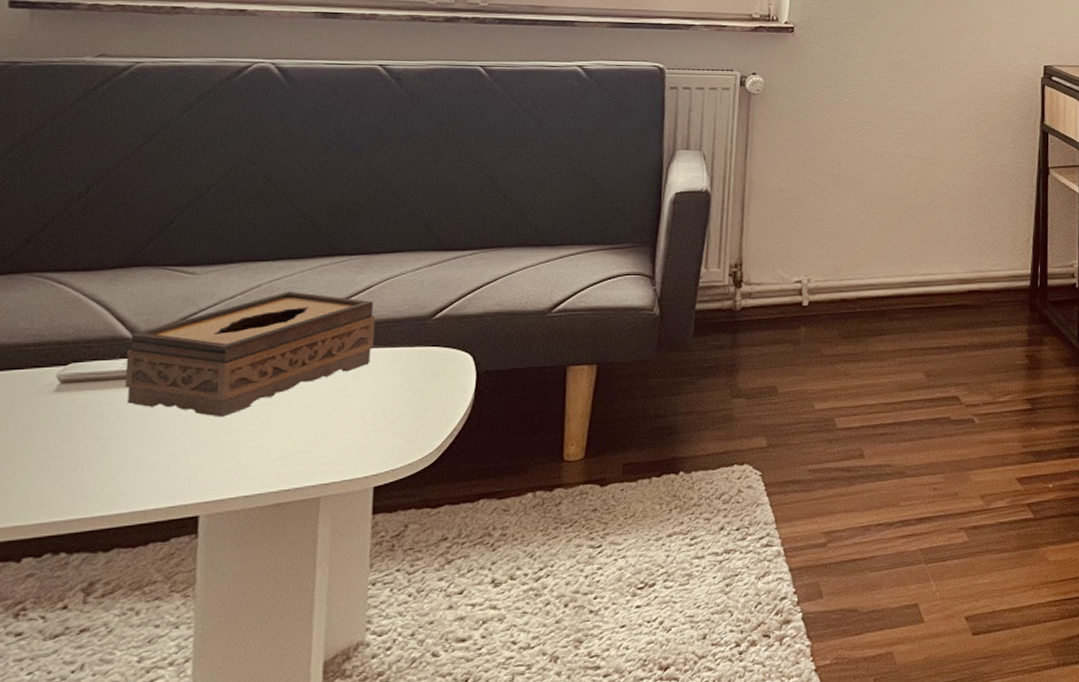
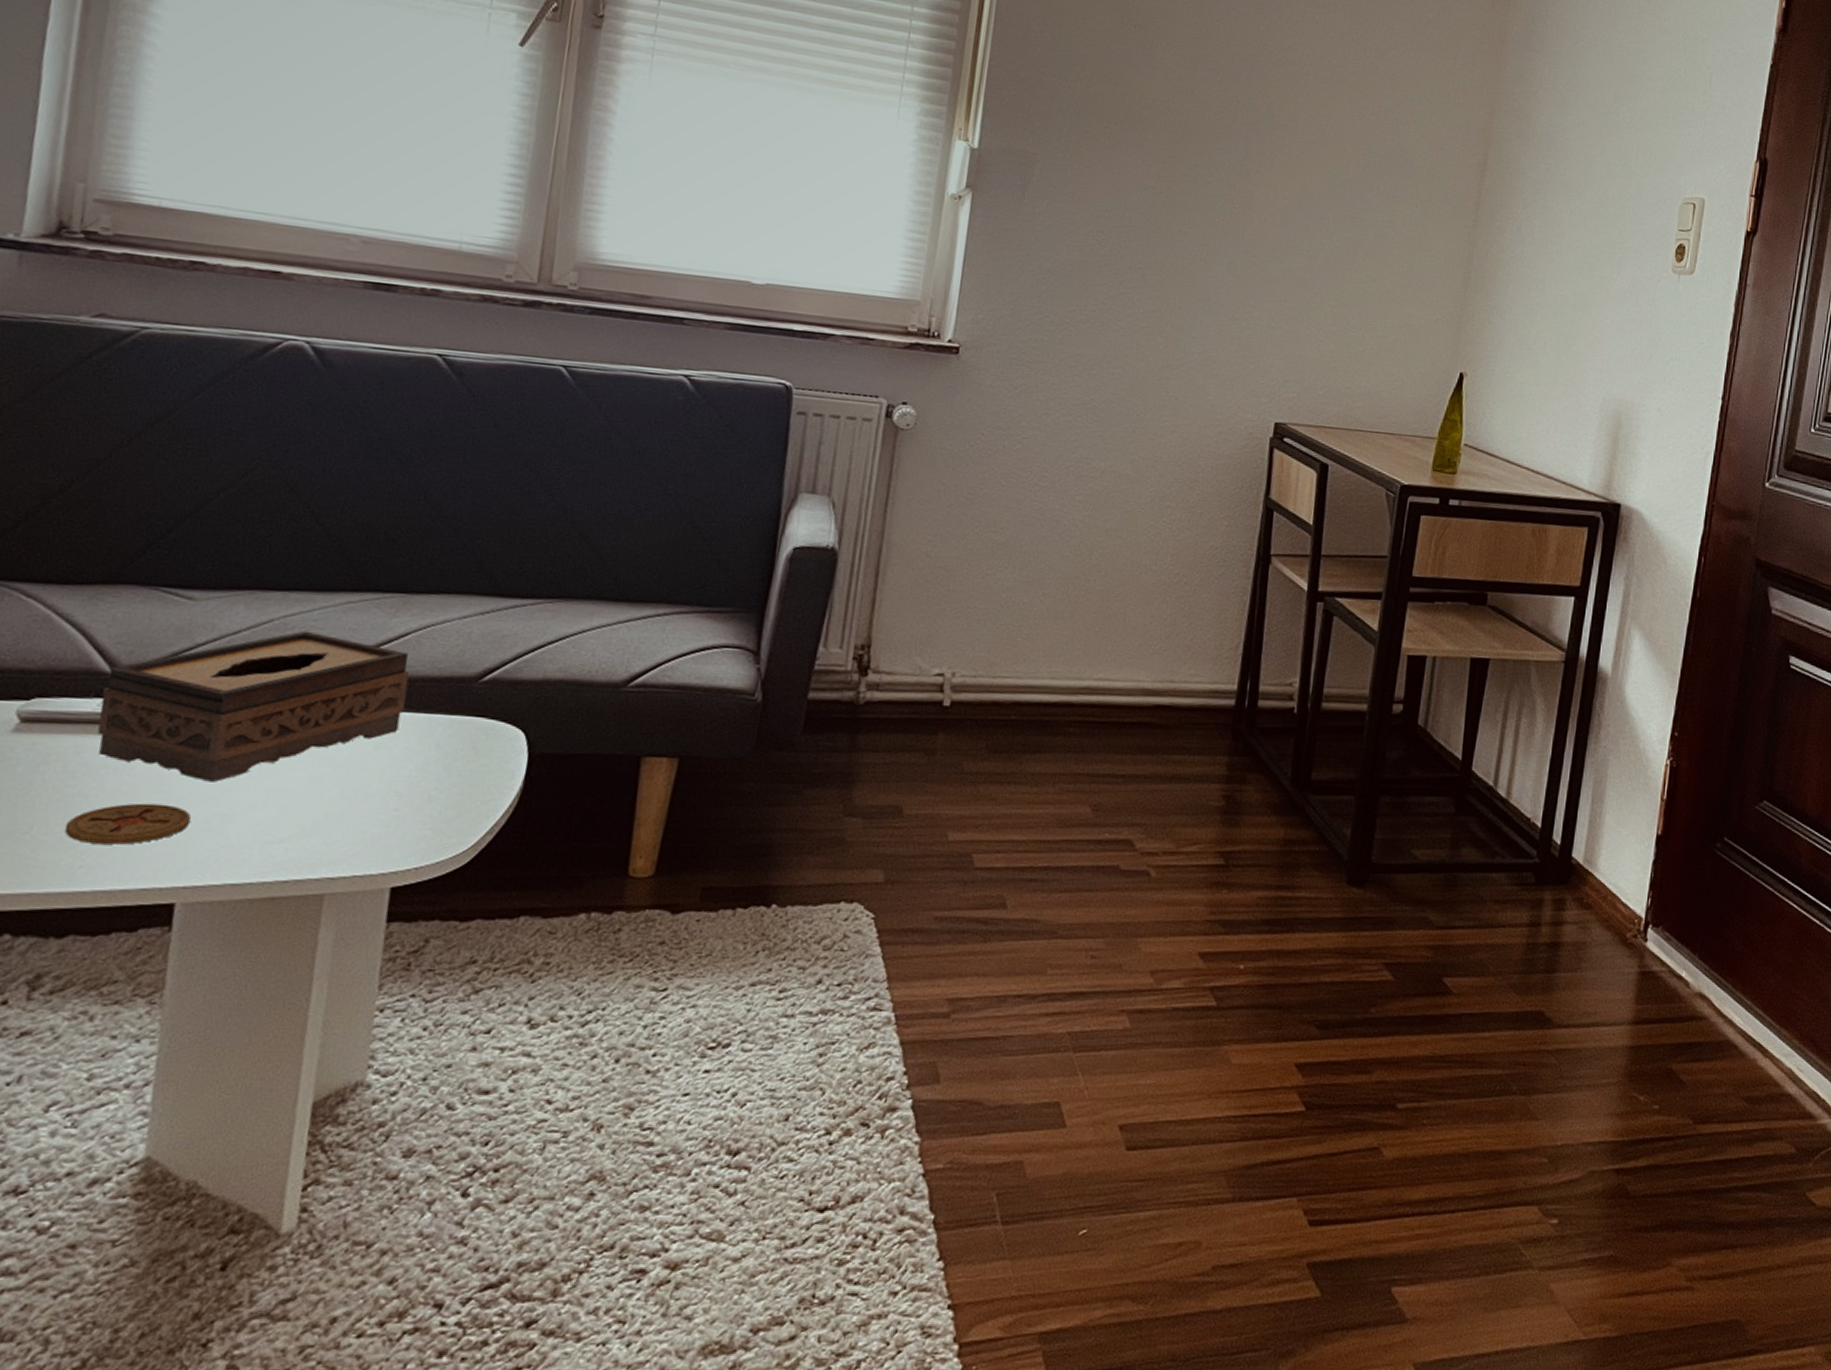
coaster: none [103,438,208,475] -> present [64,803,192,845]

